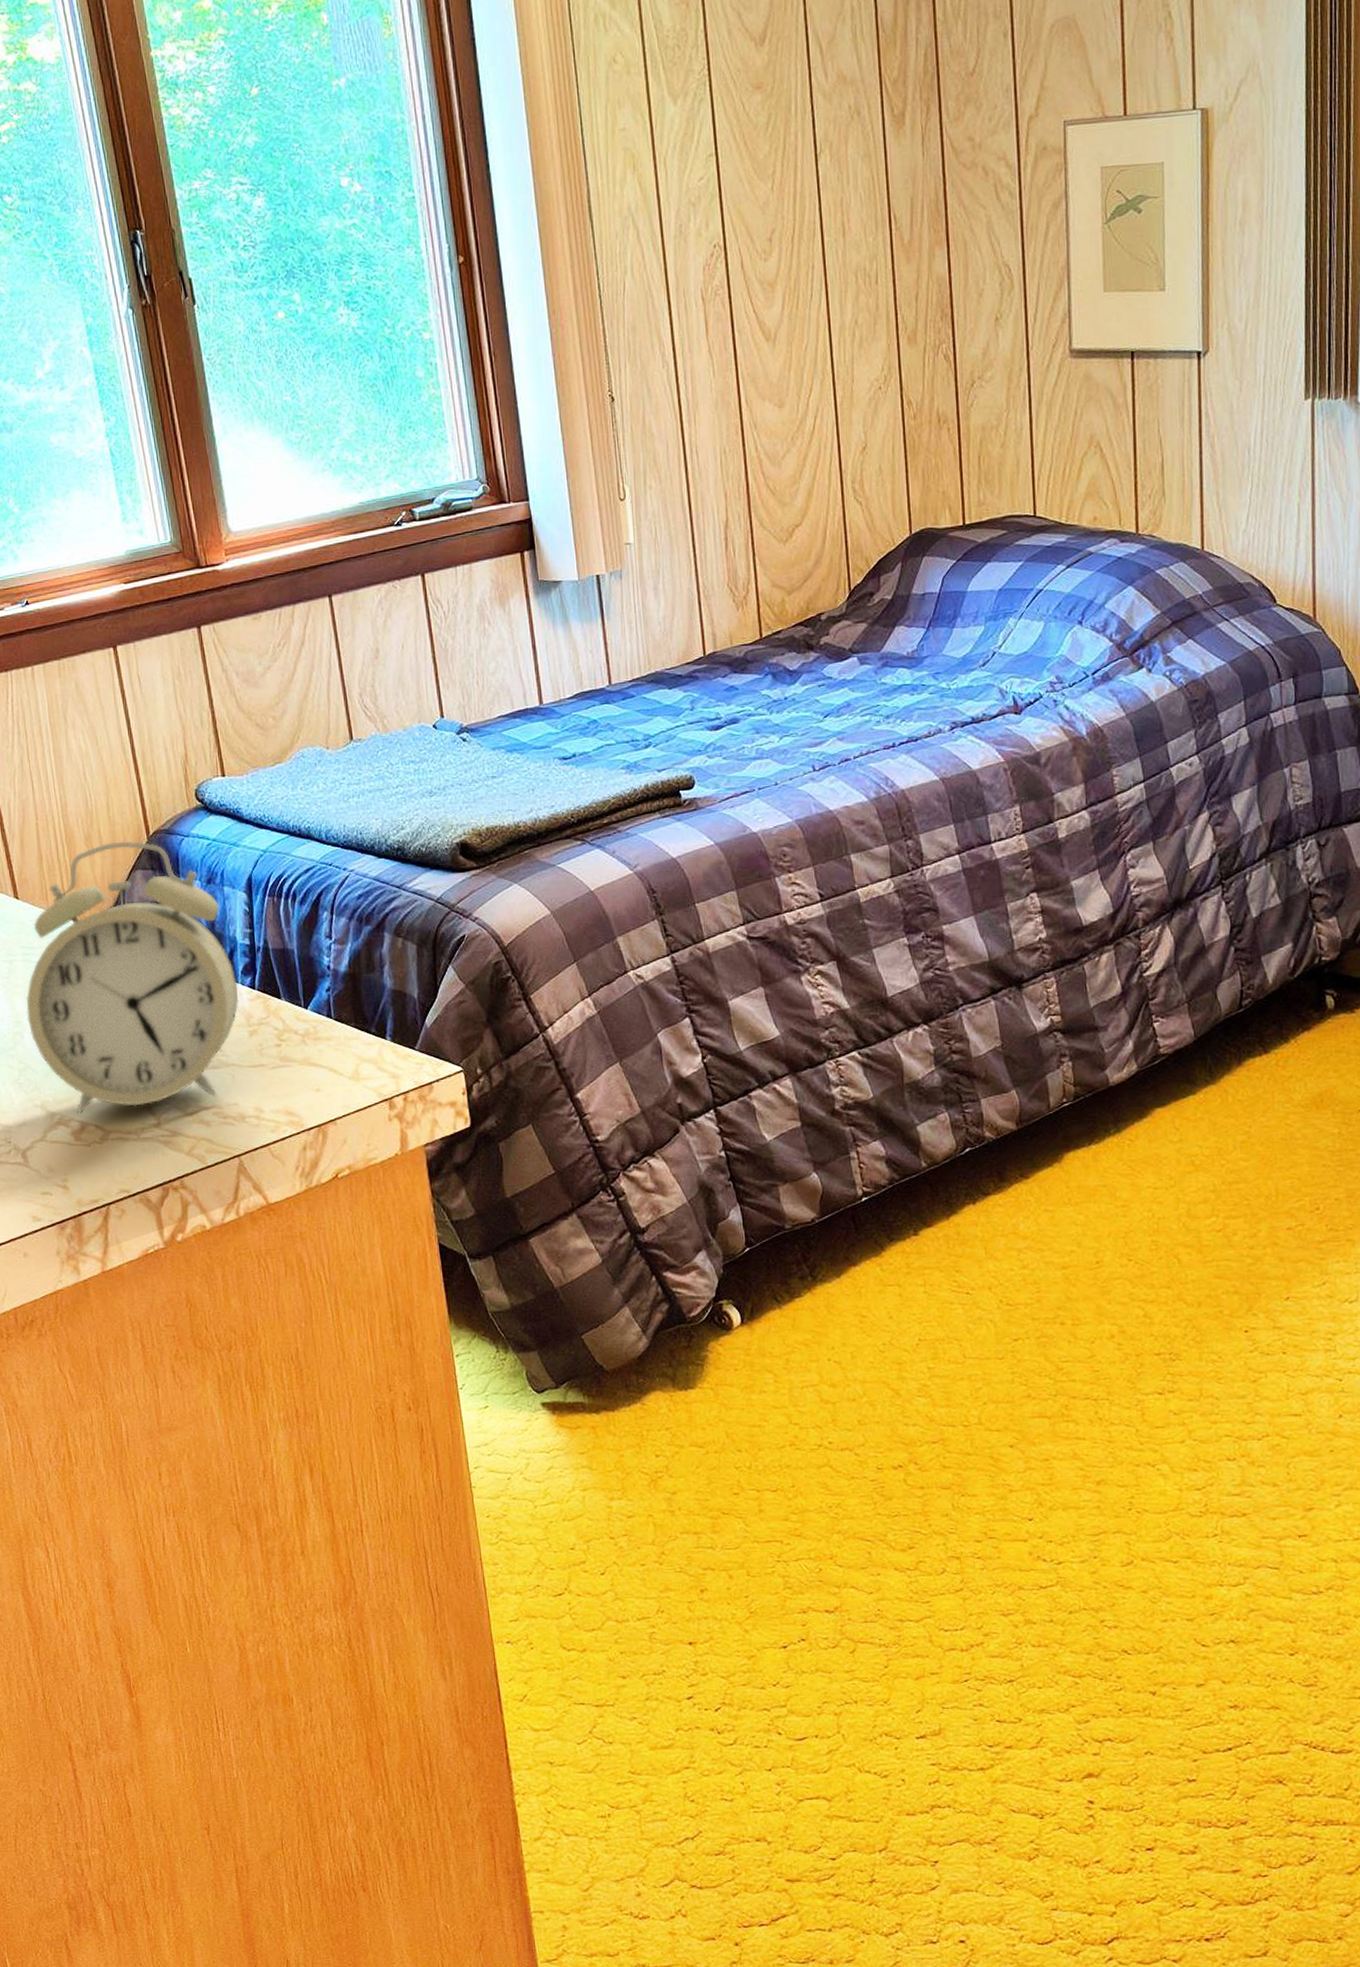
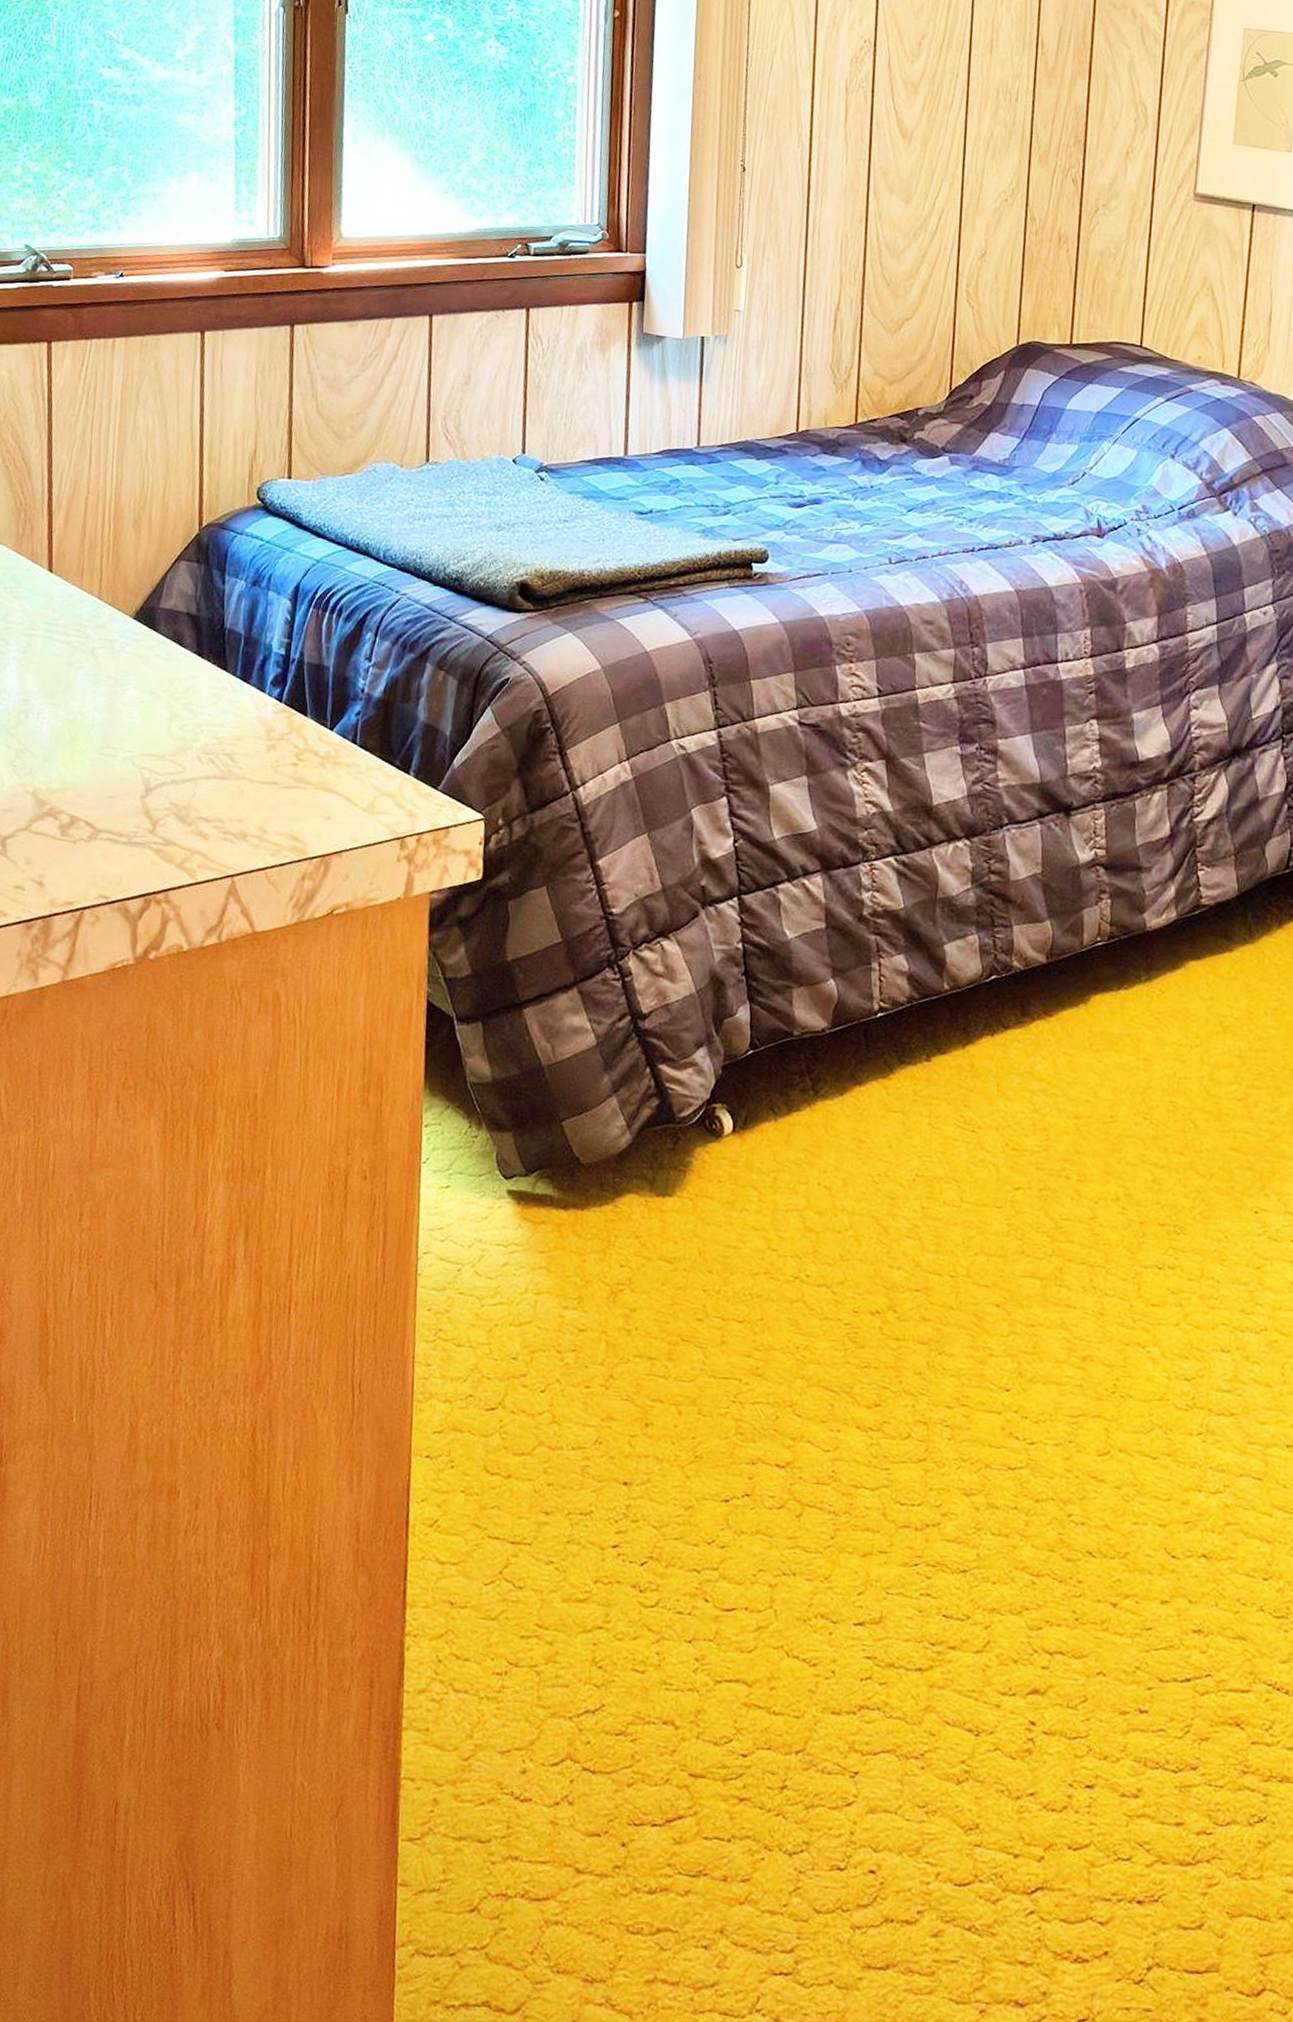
alarm clock: present [25,840,239,1115] -> none [36,527,266,811]

